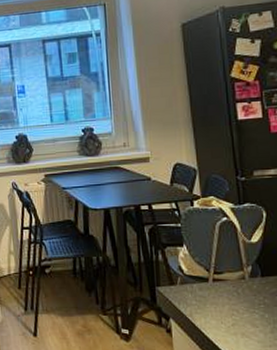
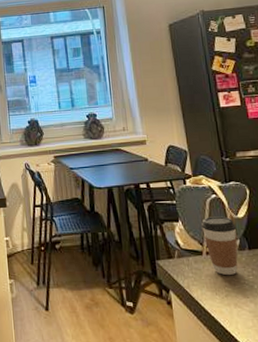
coffee cup: none [208,241,249,303] -> present [201,216,238,275]

